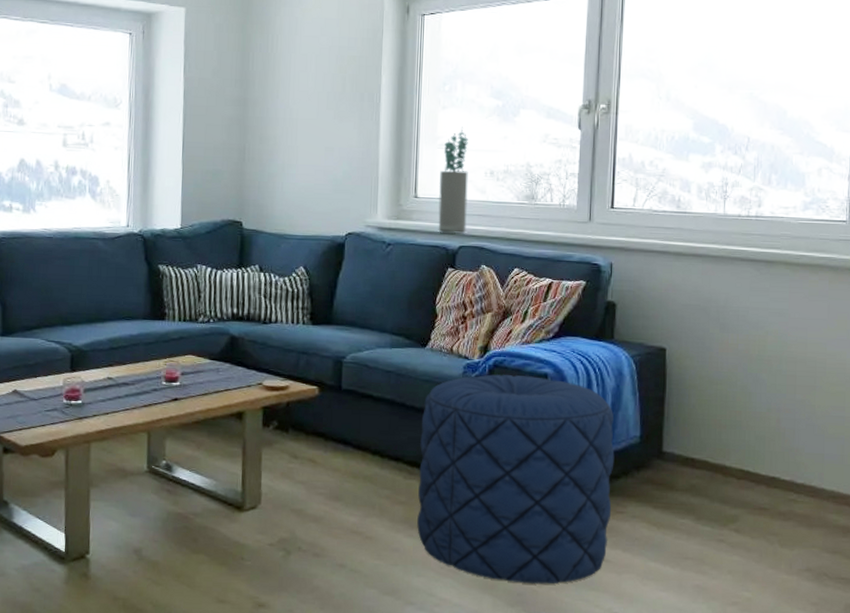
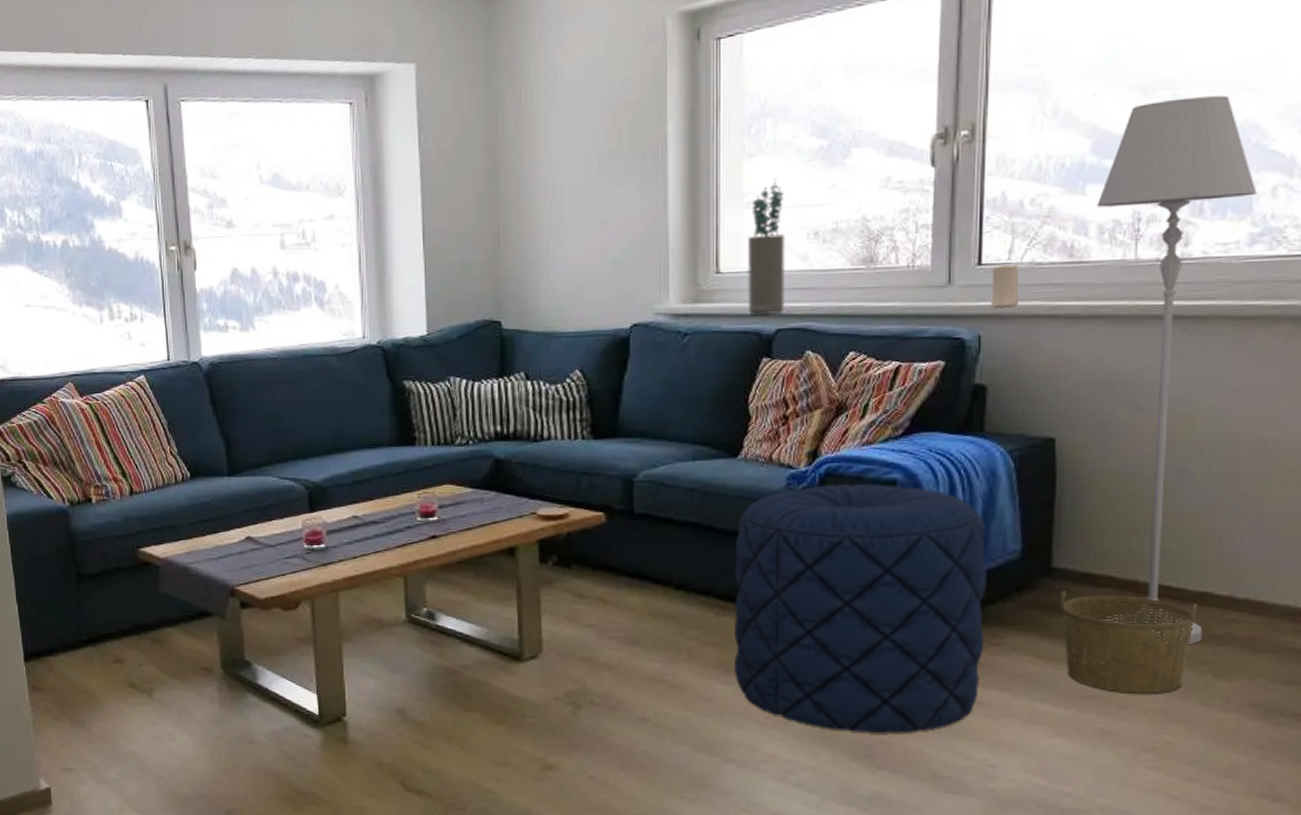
candle: none [620,210,641,244] -> present [991,265,1019,309]
basket: none [669,471,769,559] -> present [1060,591,1199,695]
floor lamp: none [697,96,808,519] -> present [1097,95,1257,645]

